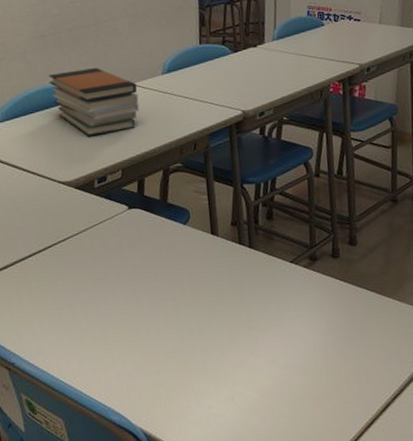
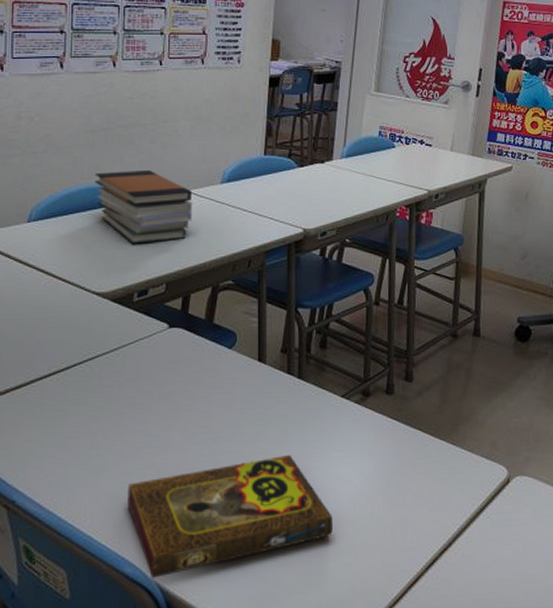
book: none [107,315,292,424] -> present [127,454,333,578]

